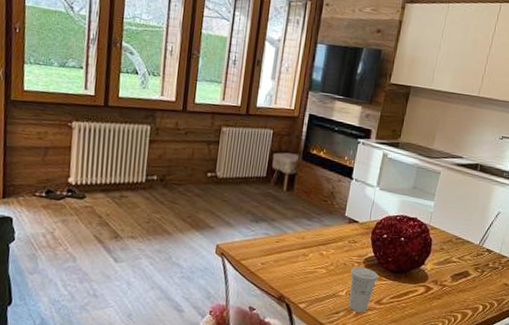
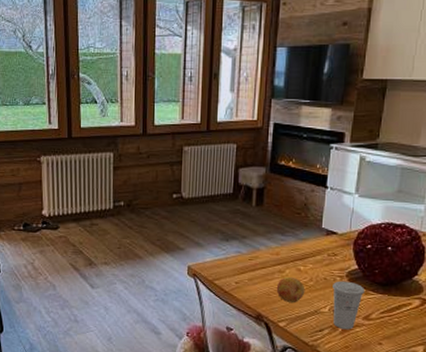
fruit: none [299,260,326,286] -> present [276,276,306,304]

